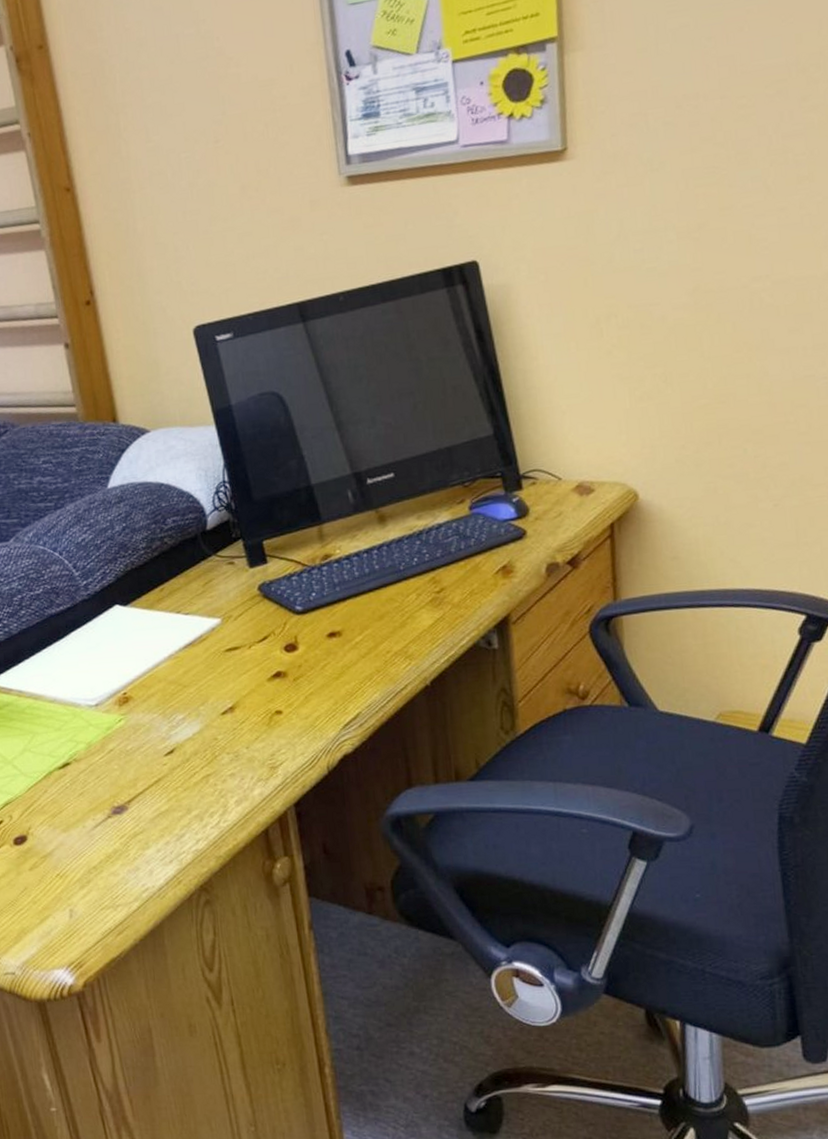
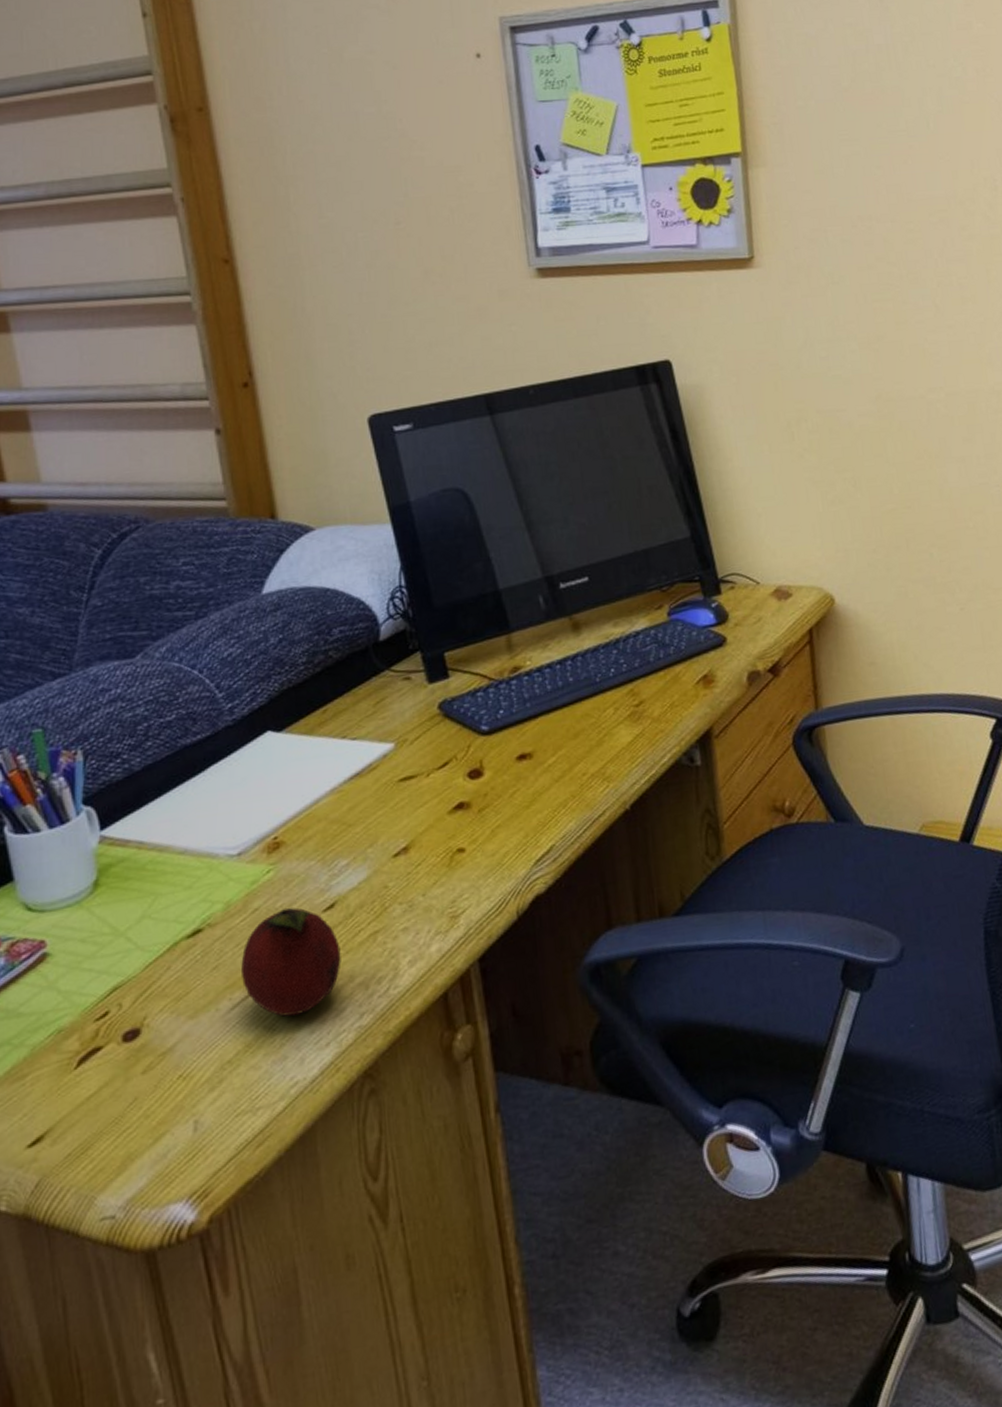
fruit: none [100,751,180,837] -> present [240,908,341,1017]

